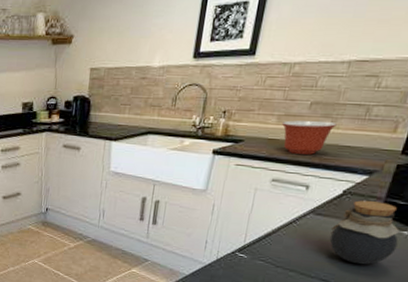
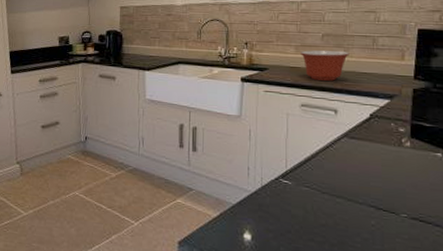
jar: present [329,200,399,265] -> none [368,123,435,189]

